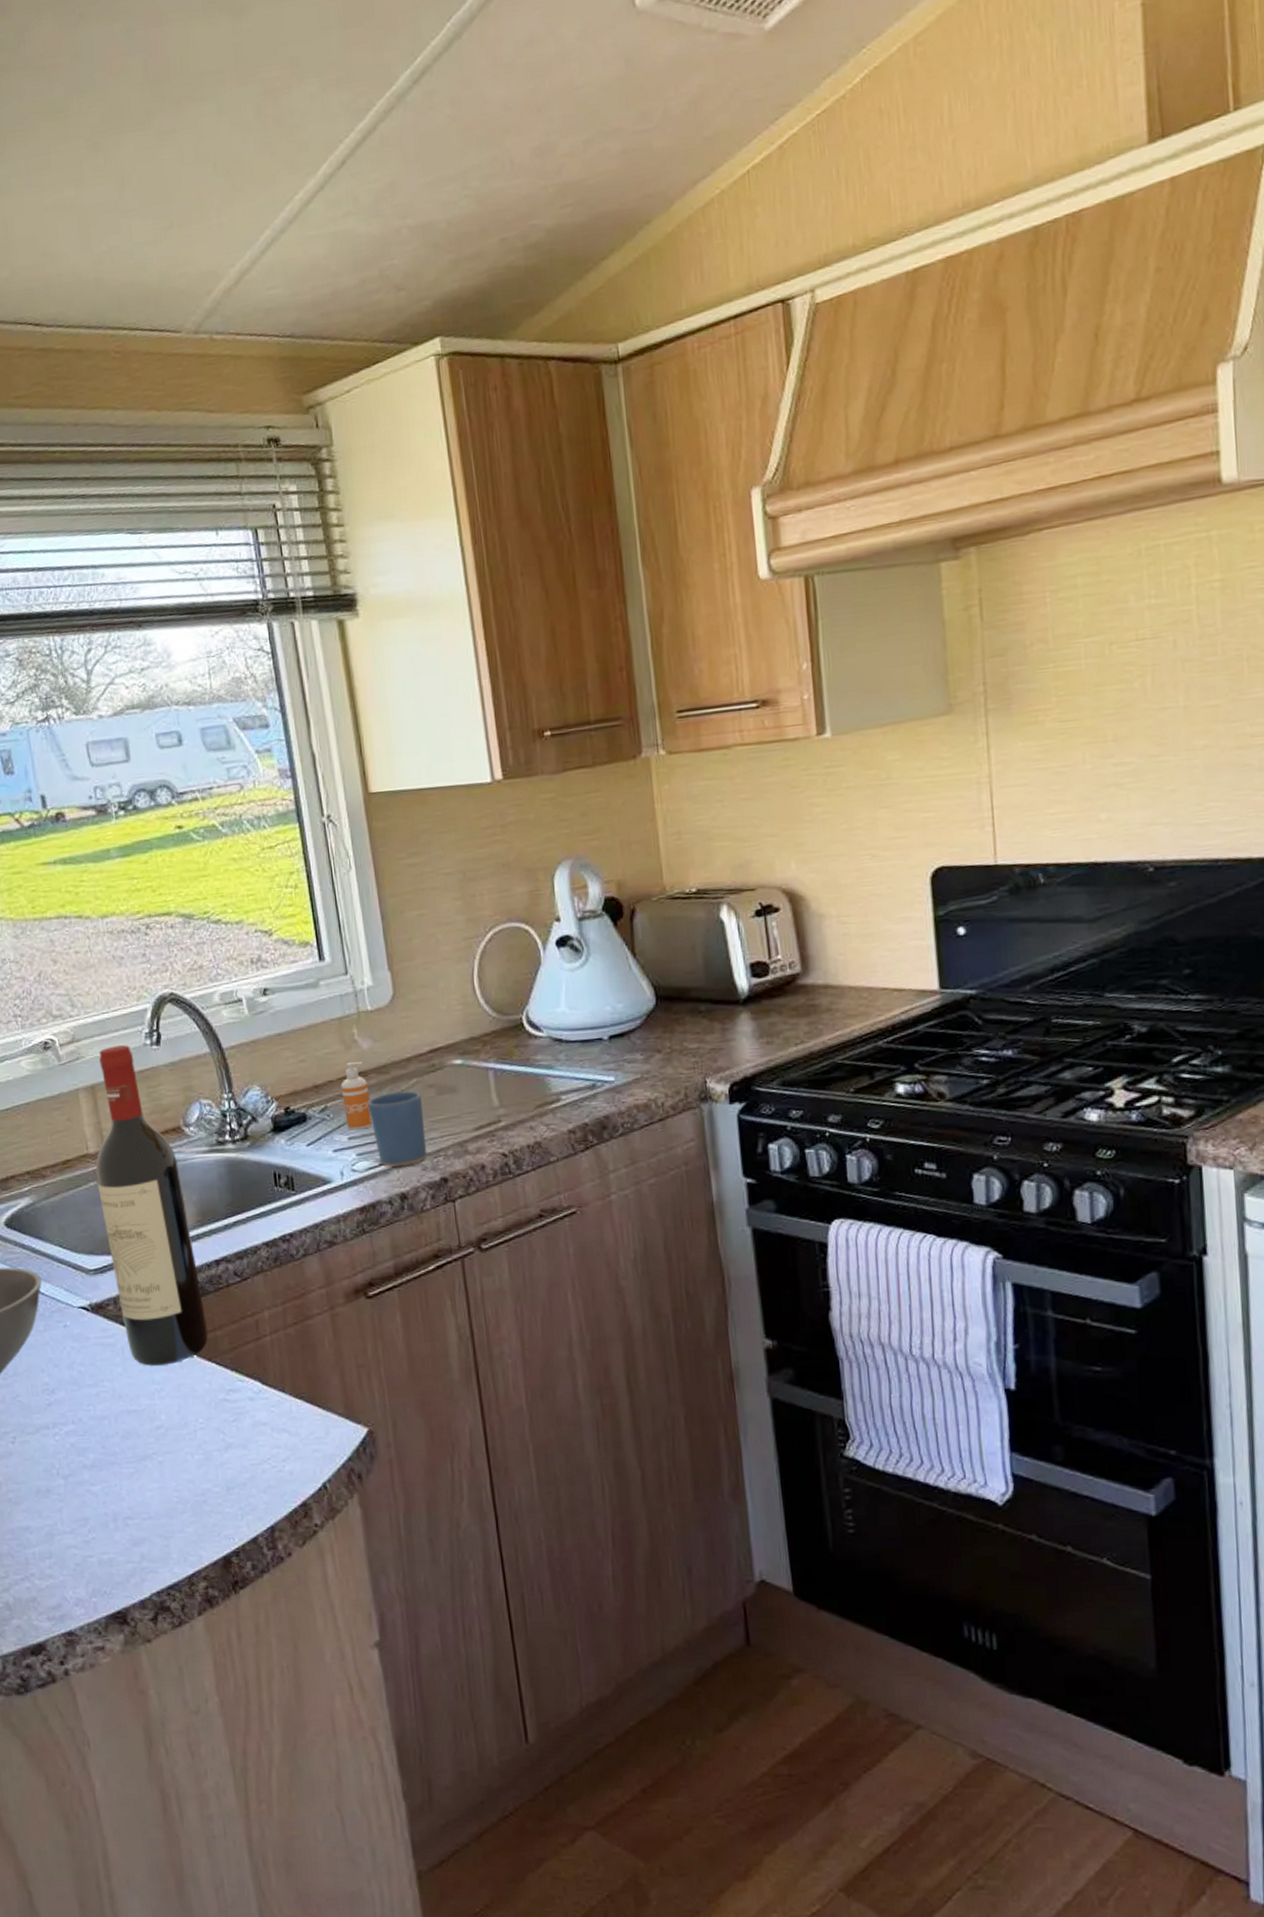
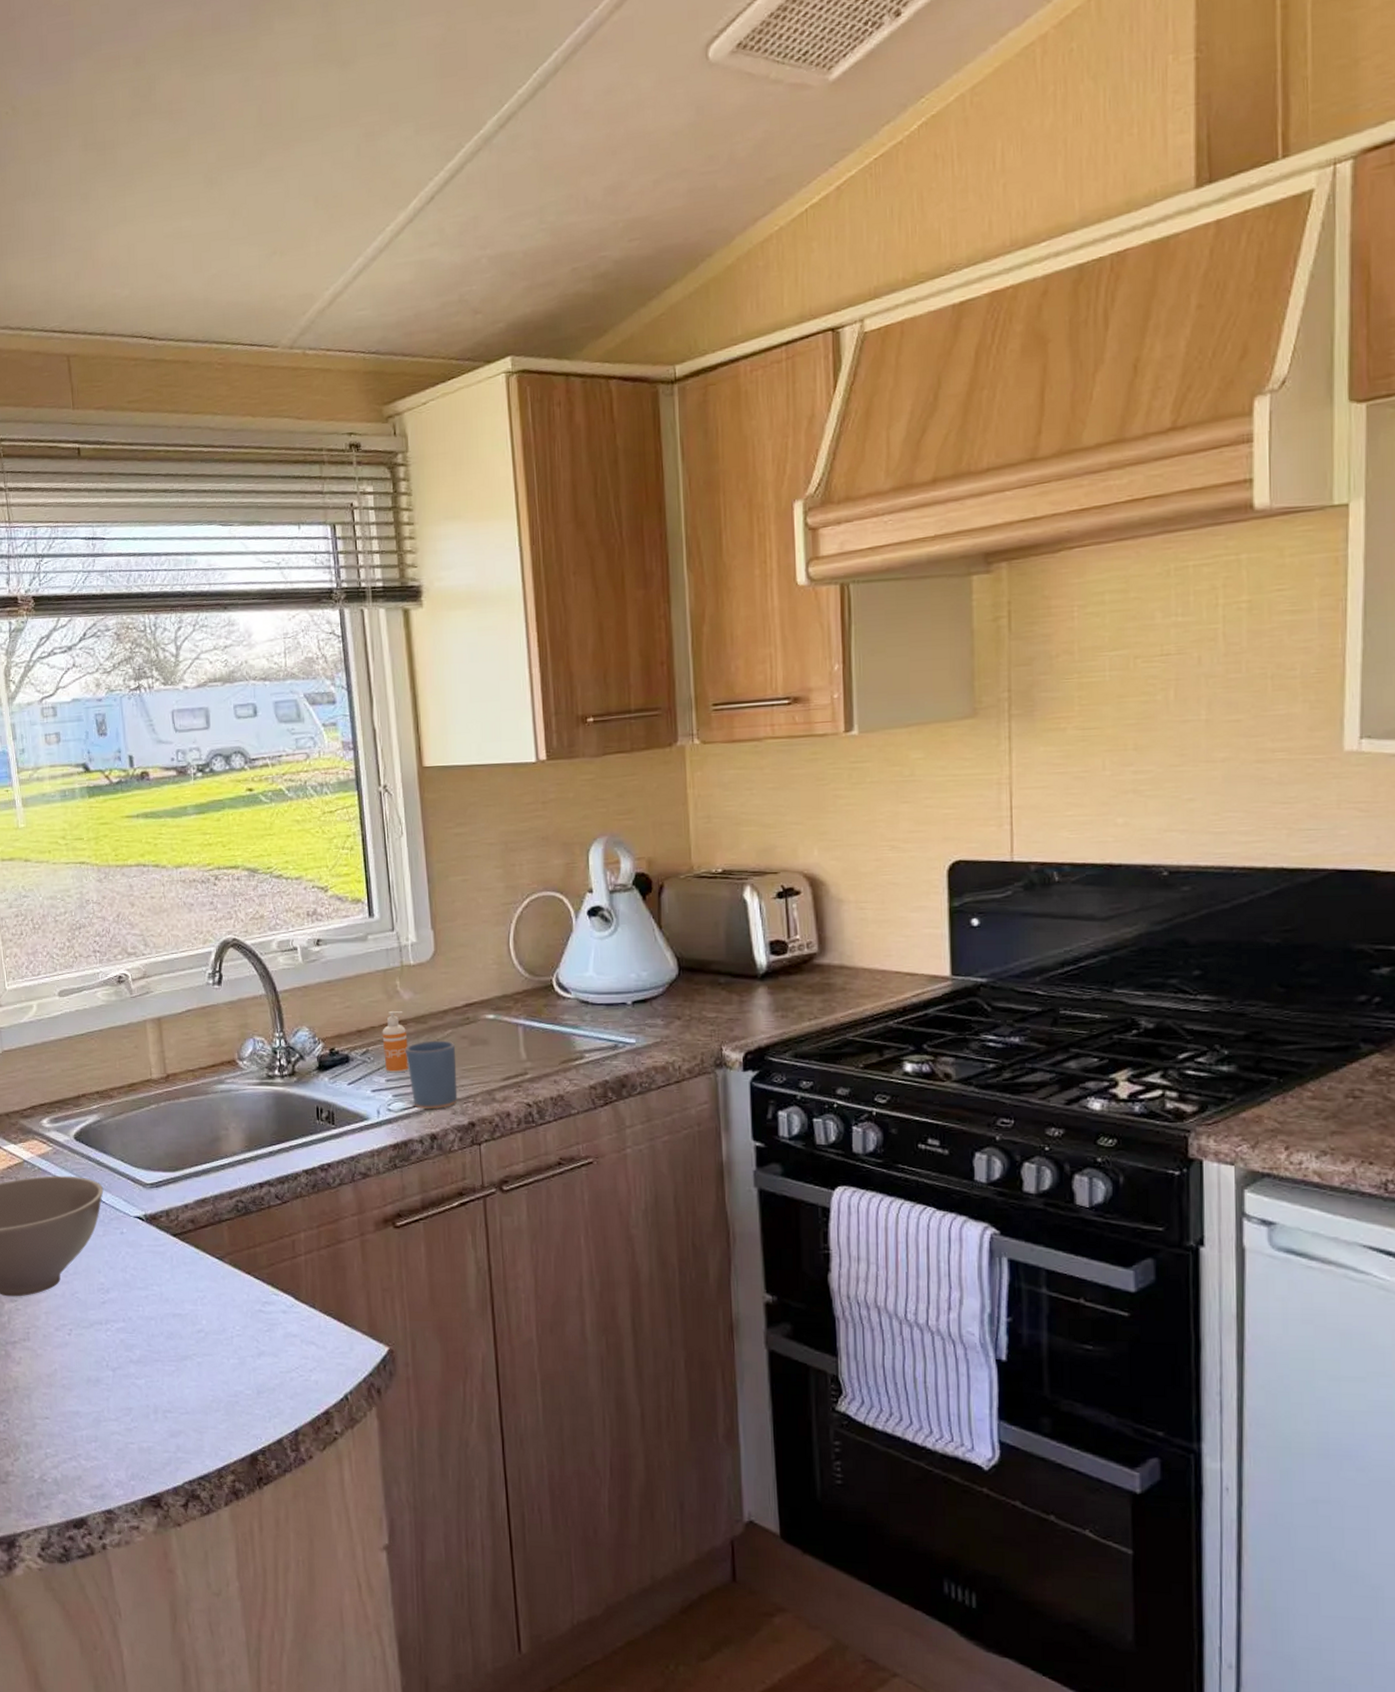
wine bottle: present [95,1045,208,1366] -> none [157,983,248,1275]

